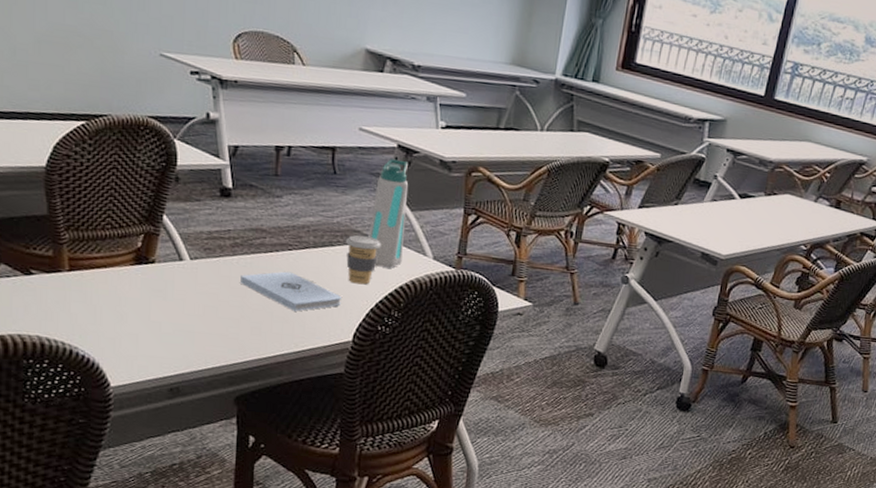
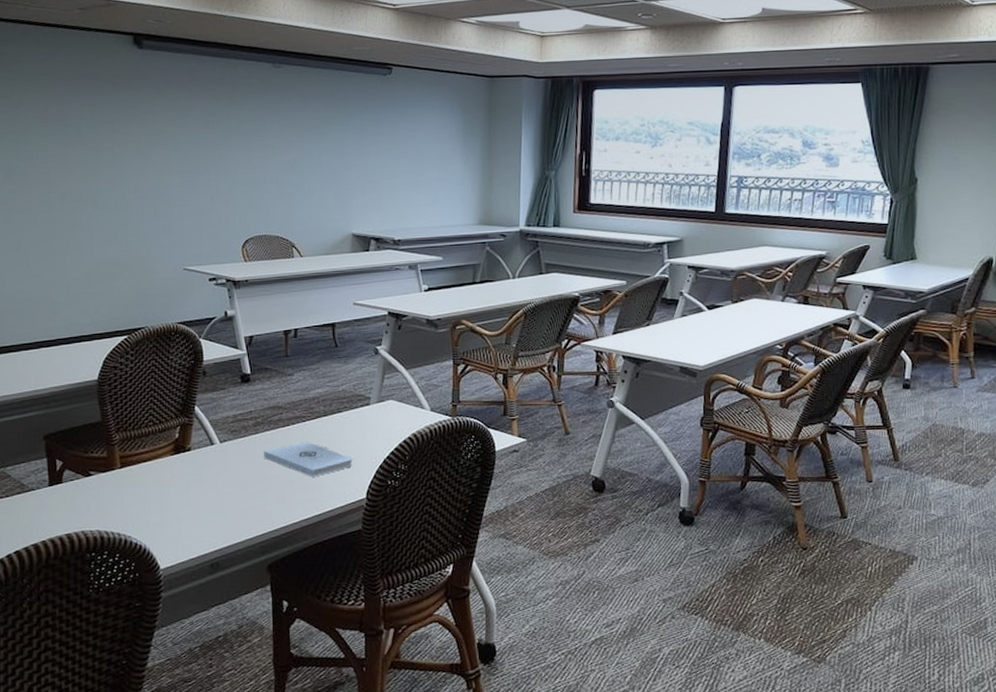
coffee cup: present [346,234,382,285] -> none [352,398,383,444]
water bottle: present [368,158,408,268] -> none [371,325,403,425]

